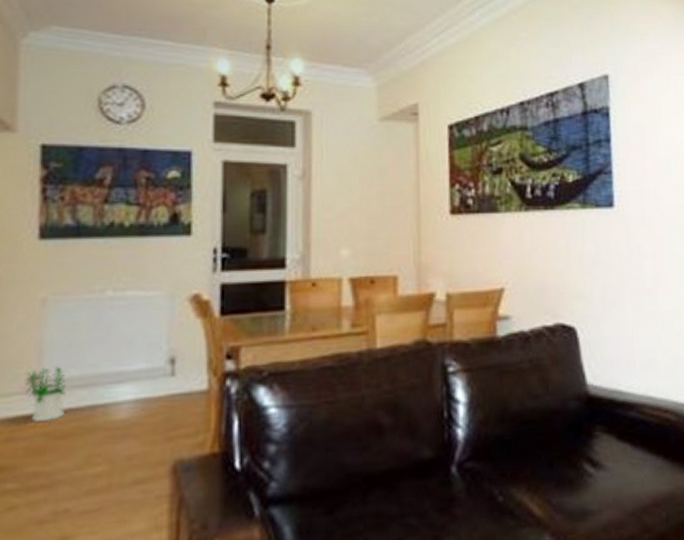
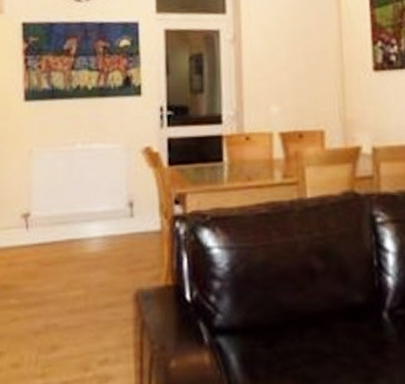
potted plant: present [26,367,66,422] -> none [21,206,50,250]

